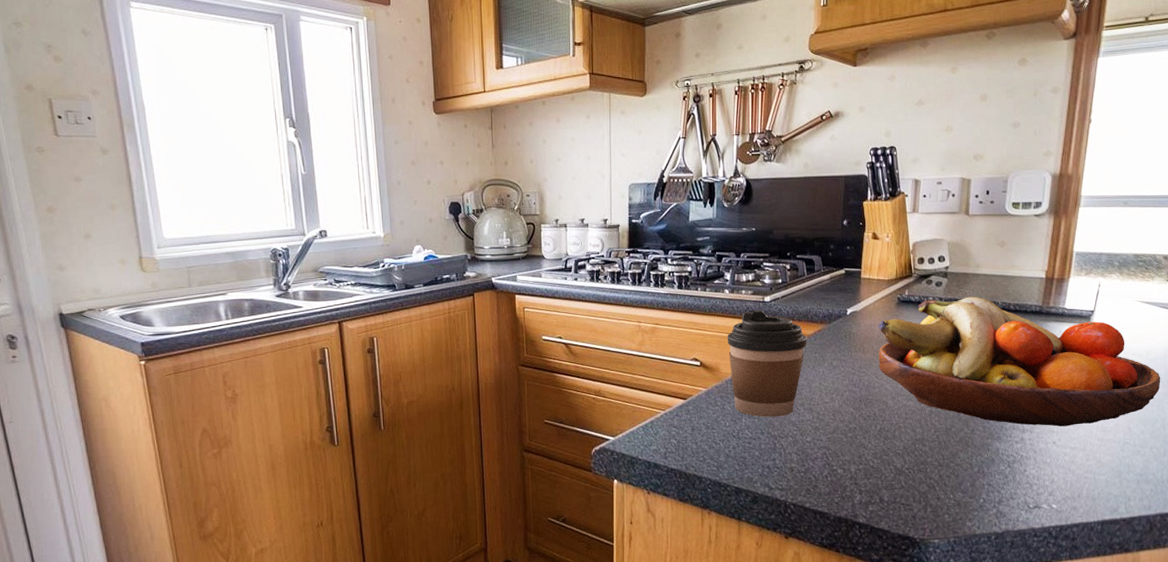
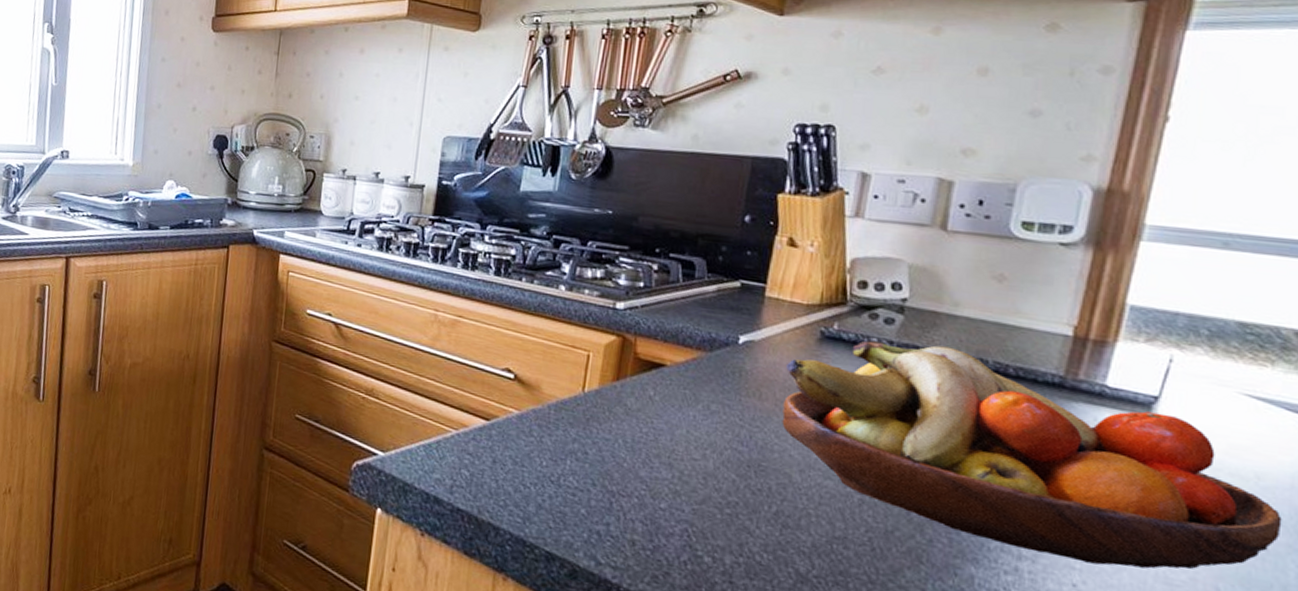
coffee cup: present [727,310,807,417] -> none [555,317,675,468]

